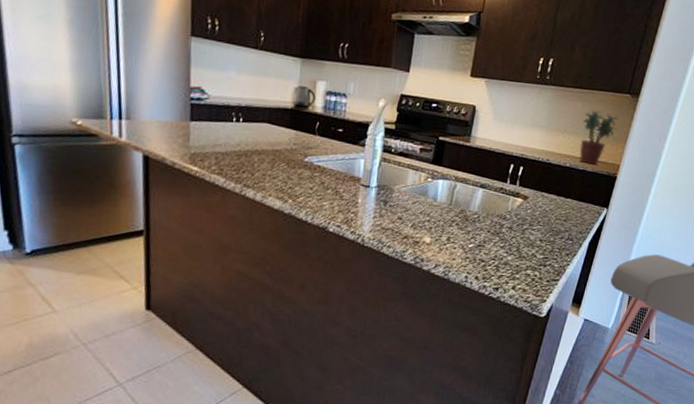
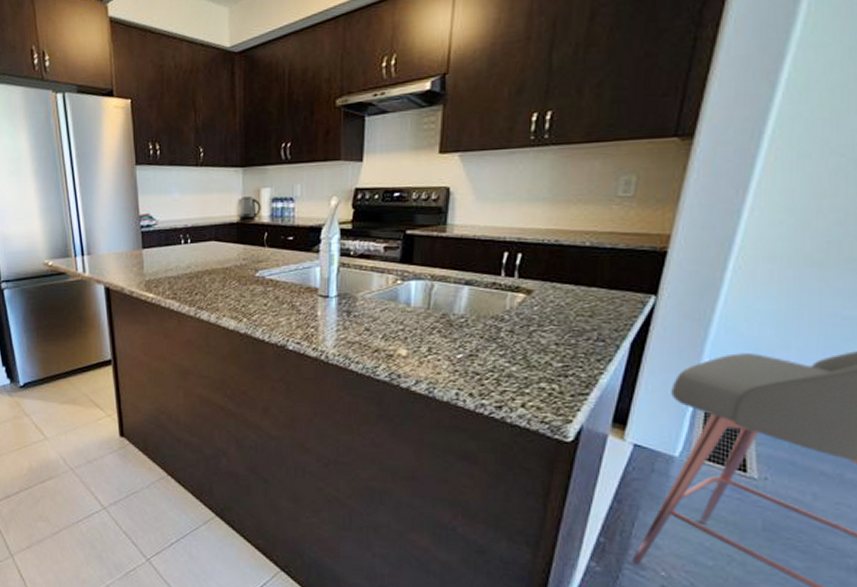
potted plant: present [579,110,619,166] -> none [603,166,662,241]

